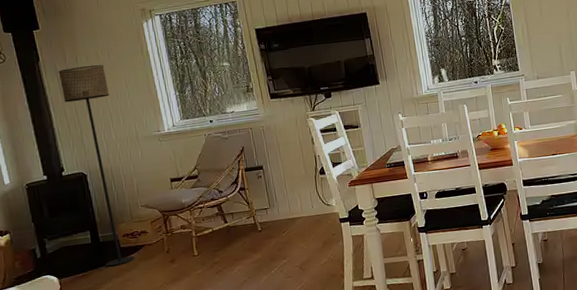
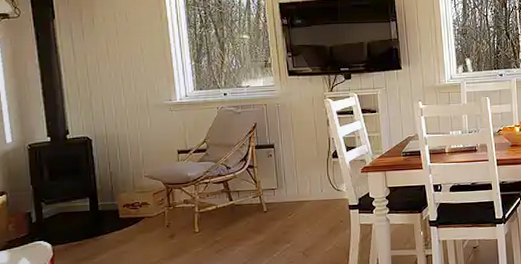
floor lamp: present [58,65,135,267] -> none [73,28,133,237]

